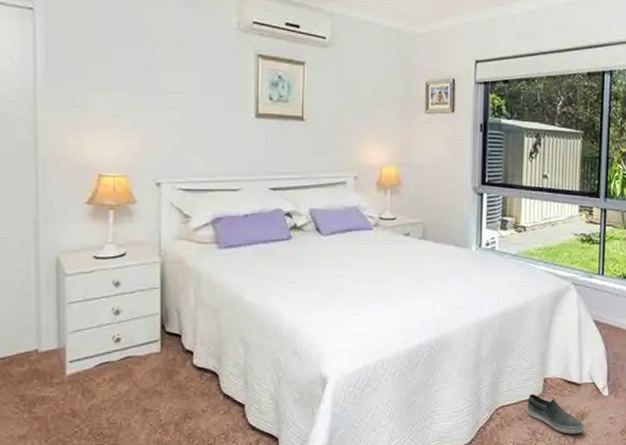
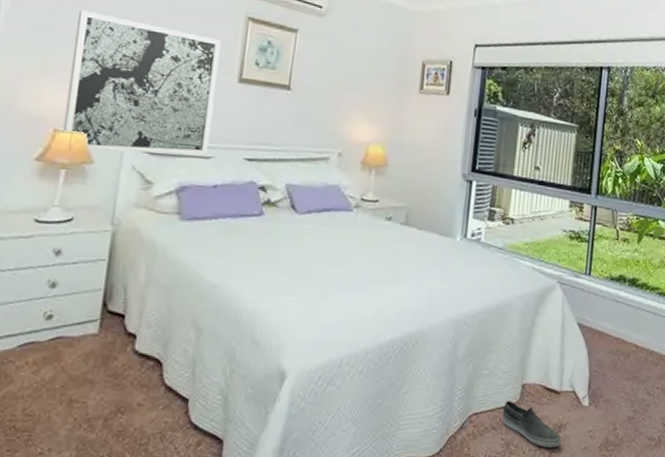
wall art: none [104,63,235,191] -> present [62,10,221,156]

